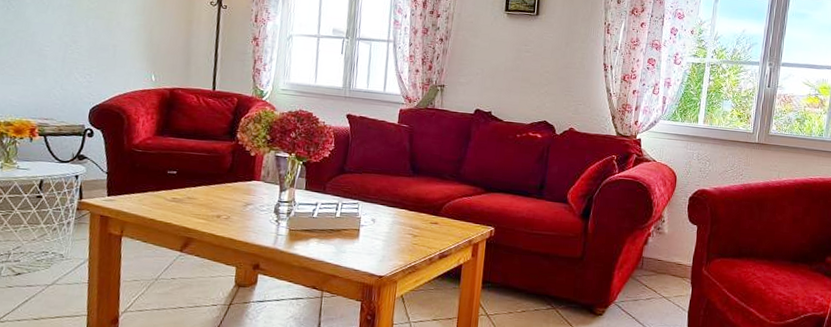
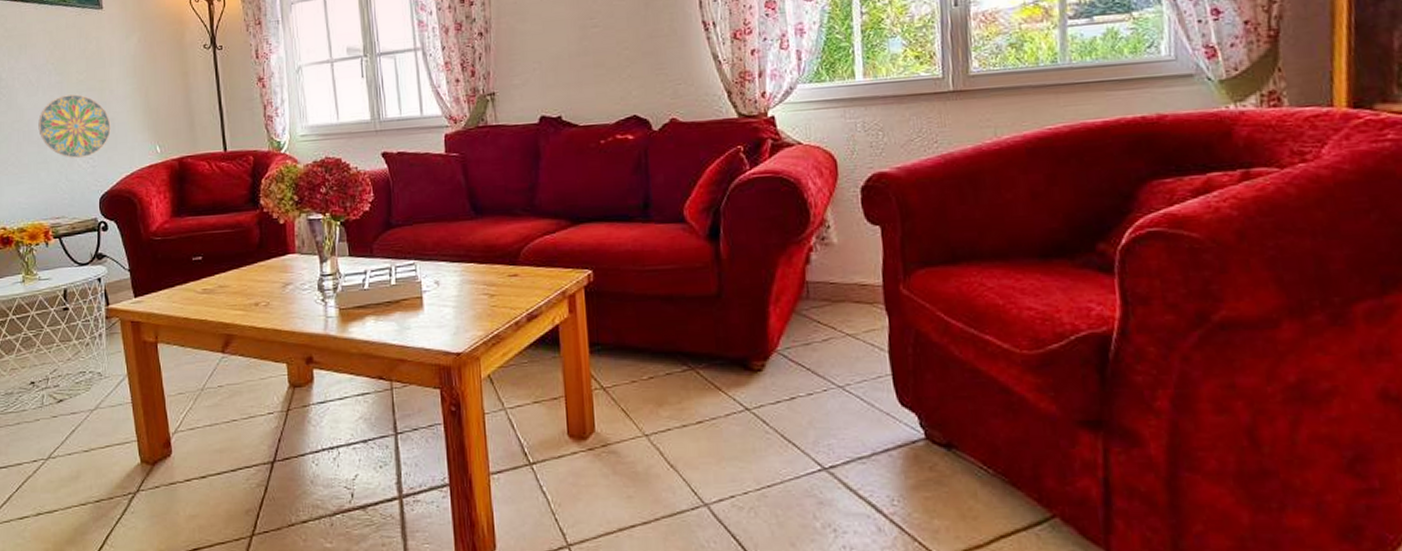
decorative plate: none [41,17,113,73] -> present [38,94,111,158]

